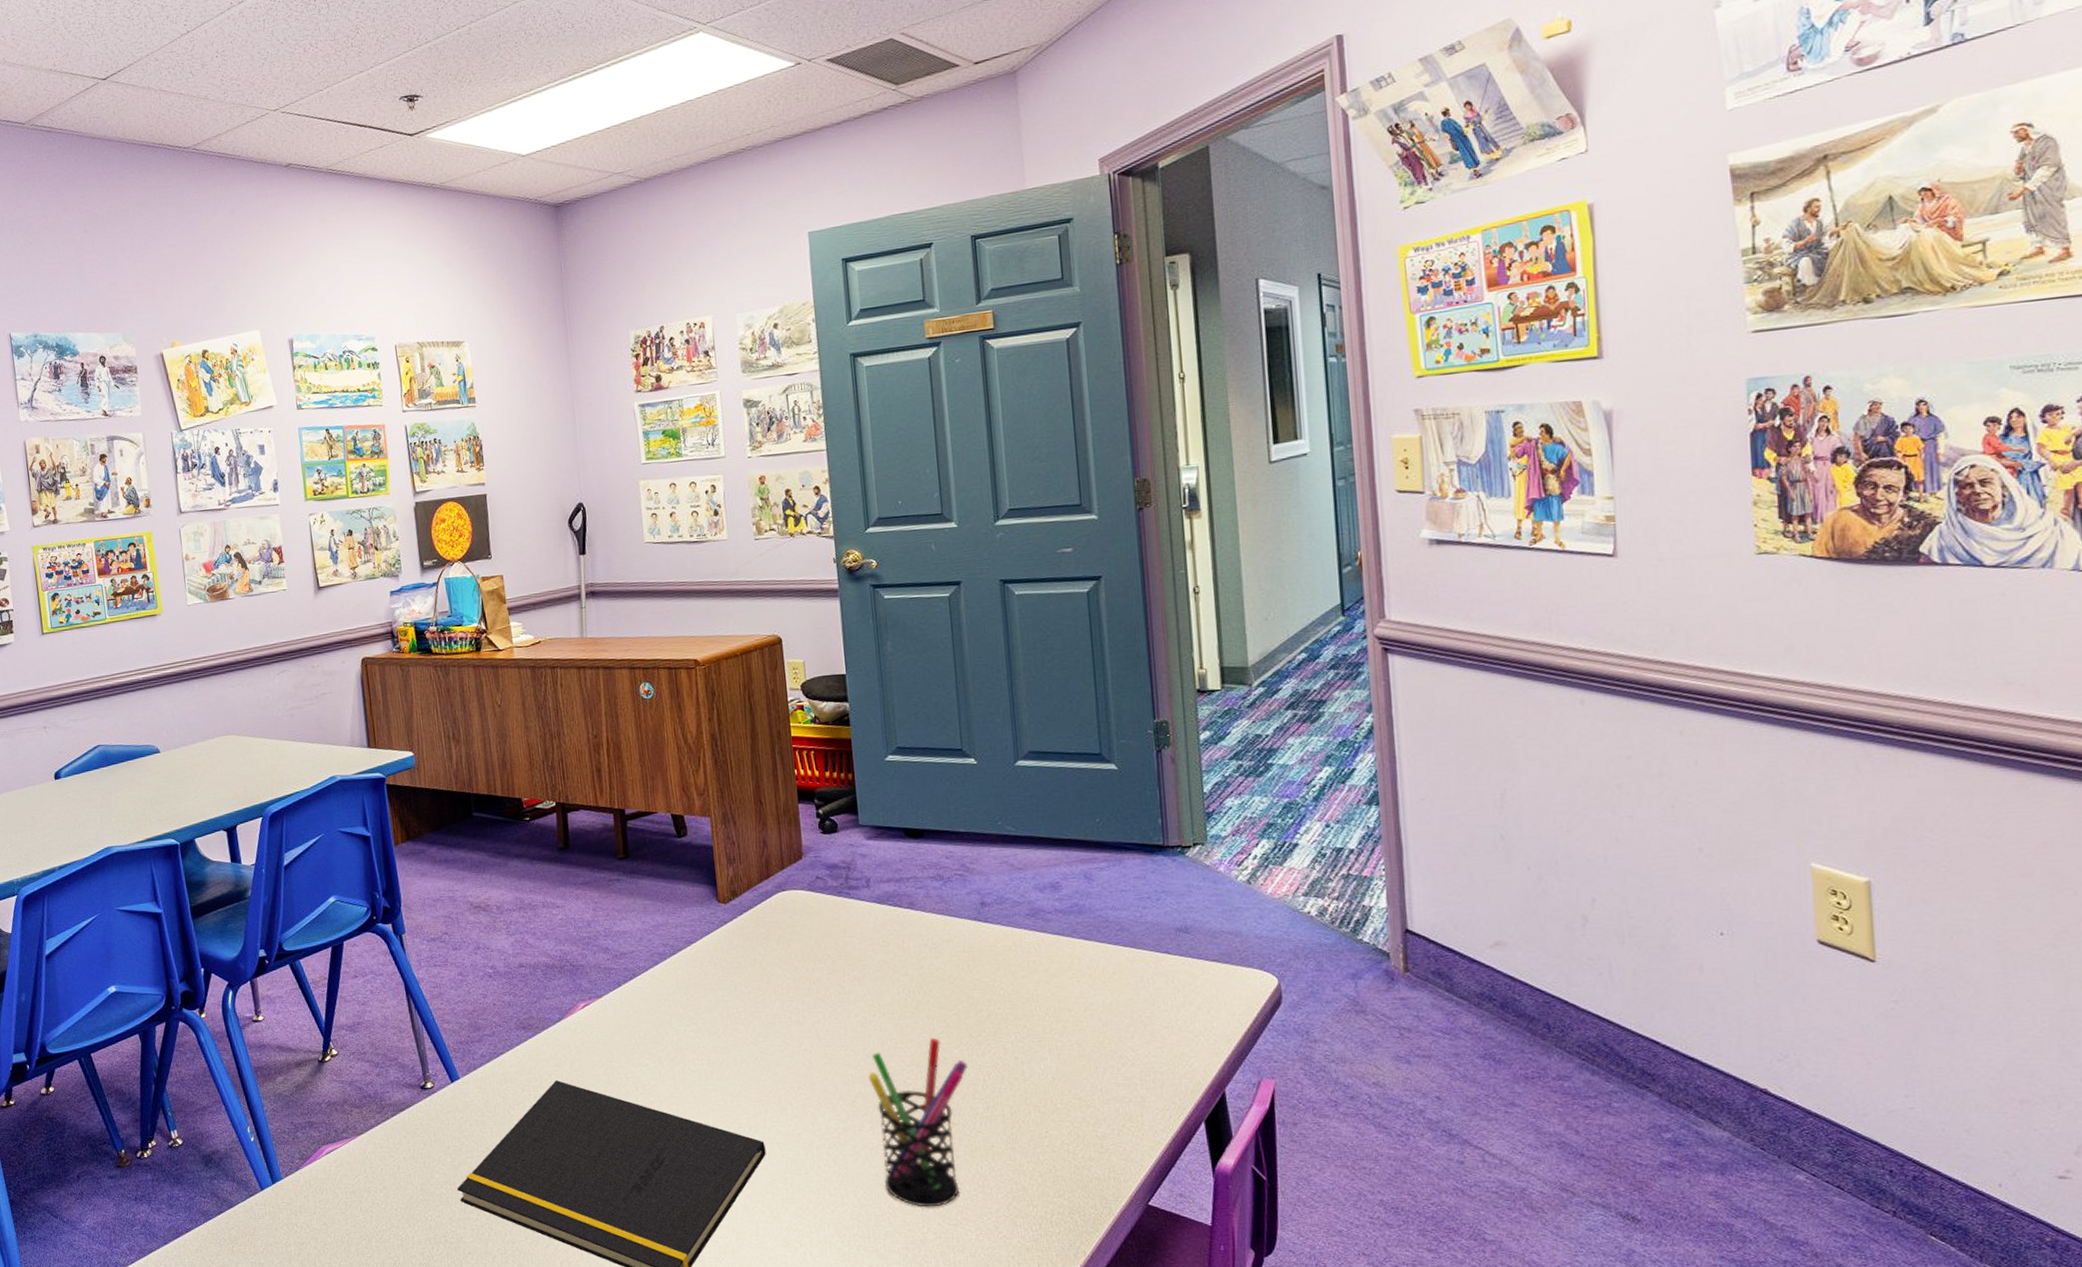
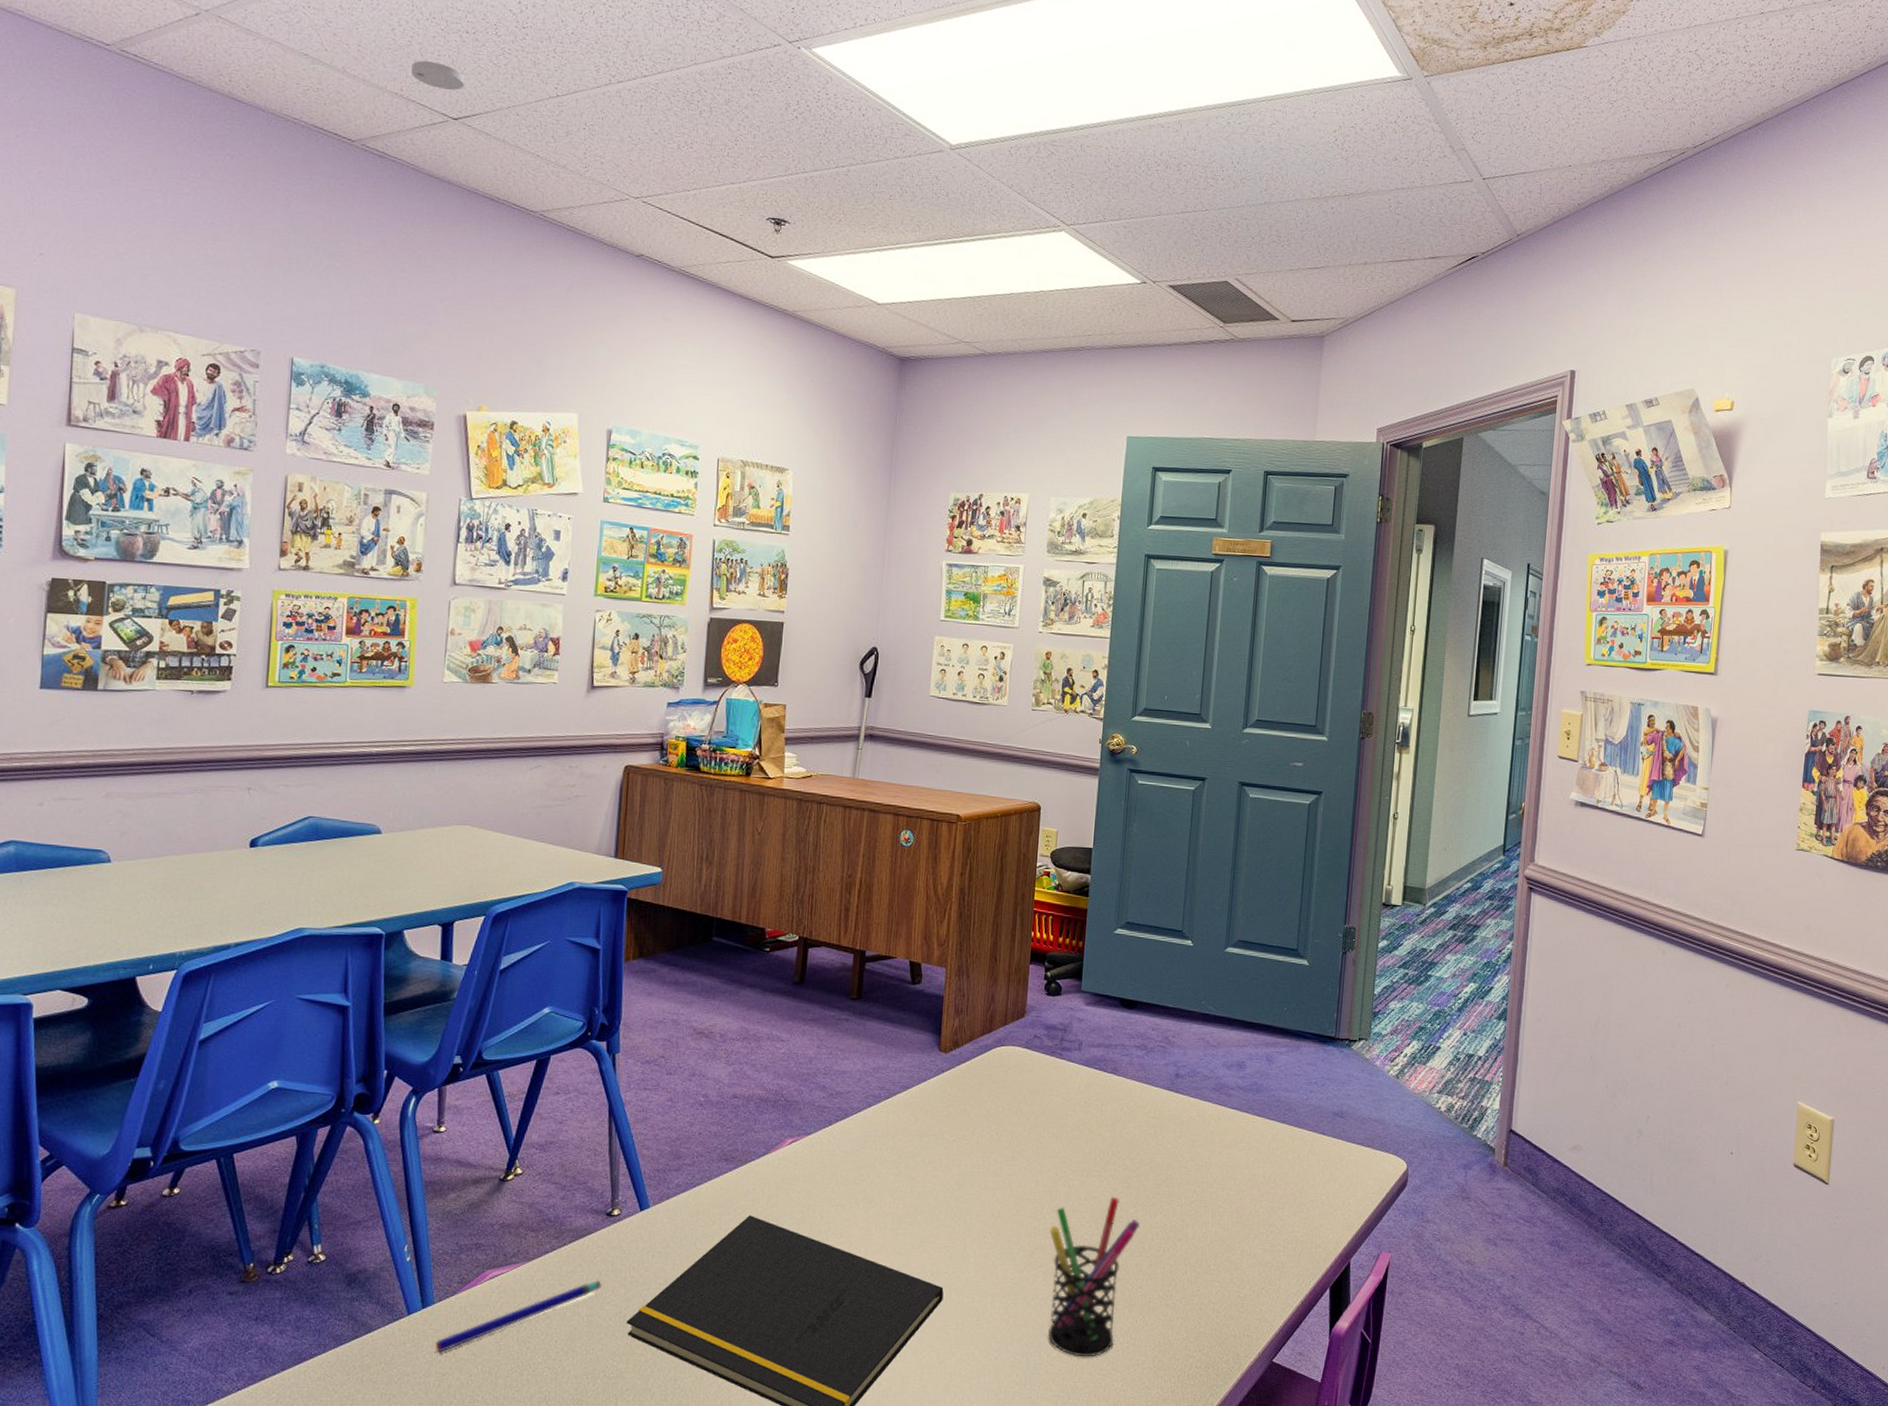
smoke detector: none [59,30,107,55] -> present [411,60,465,90]
pen: none [290,1150,428,1223] -> present [436,1280,602,1352]

